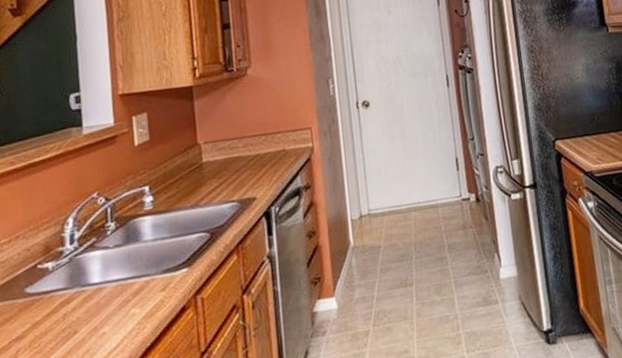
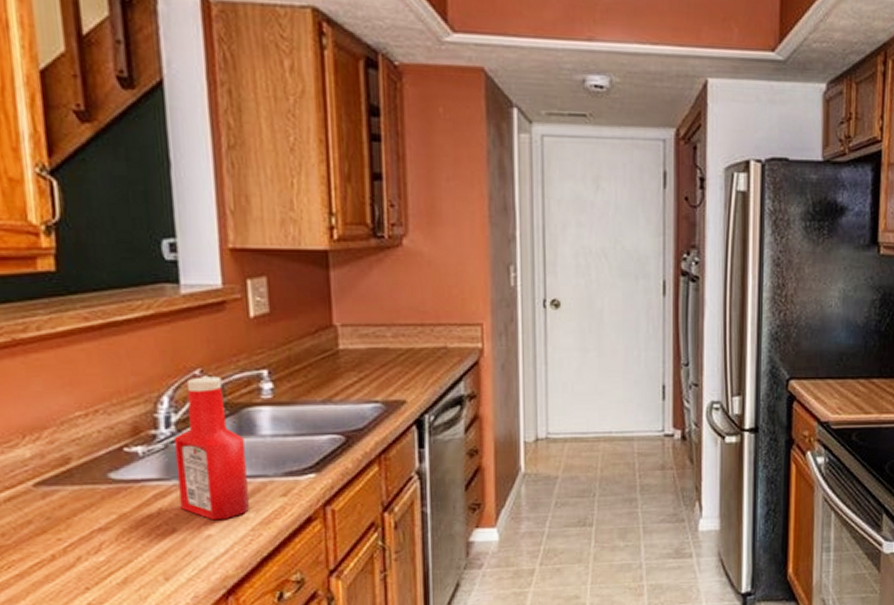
ketchup bottle: none [76,196,137,320] -> present [173,376,251,521]

